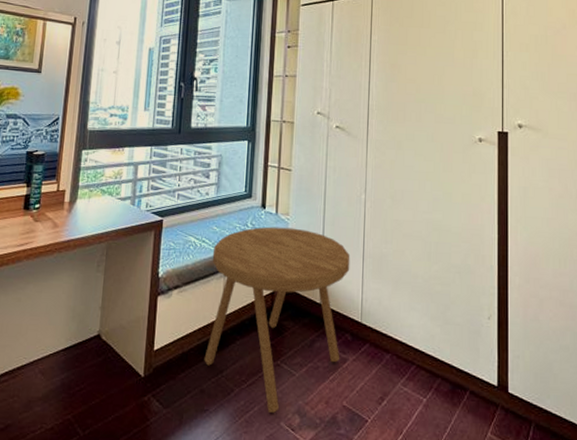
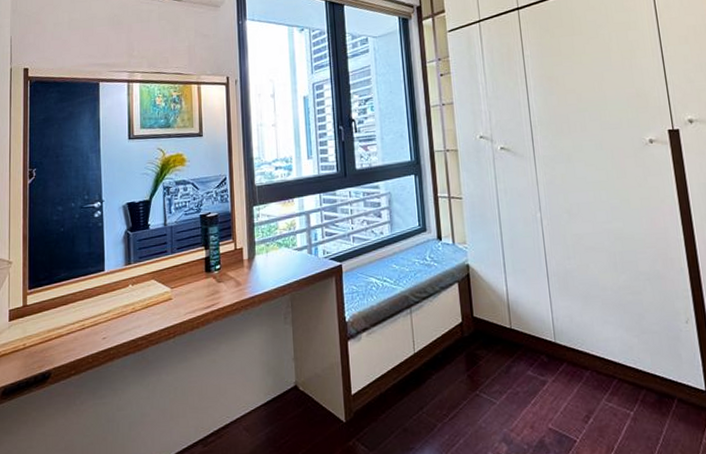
side table: present [204,226,350,413] -> none [395,255,539,444]

